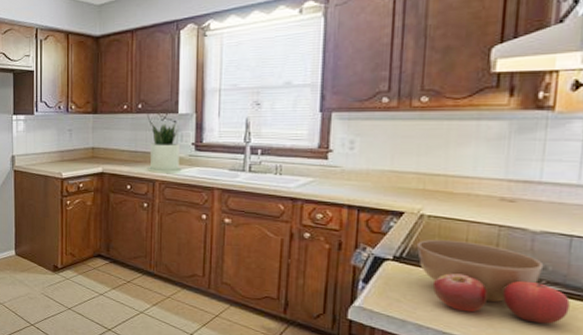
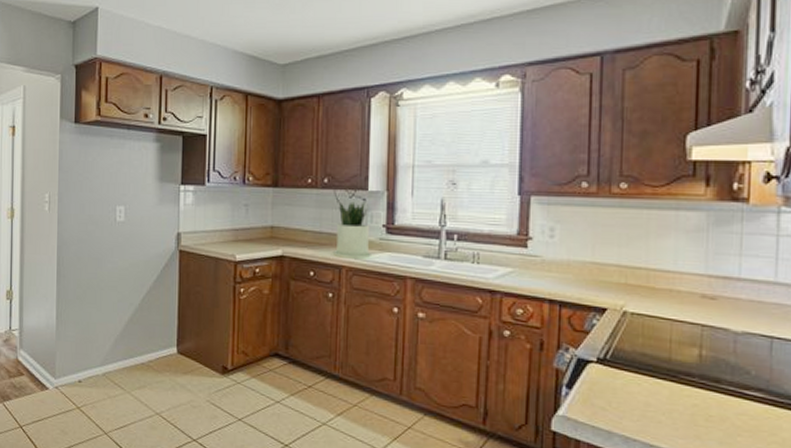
bowl: present [417,239,544,303] -> none [621,339,747,411]
fruit: present [432,273,489,312] -> none [637,377,695,422]
fruit: present [503,280,570,324] -> none [709,386,774,435]

